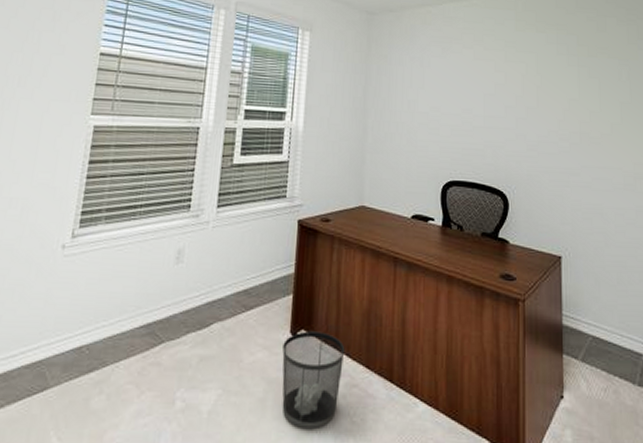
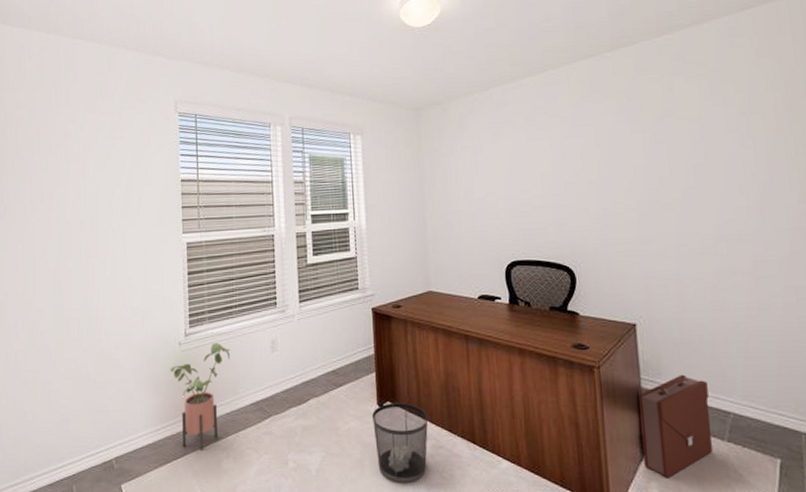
house plant: none [44,247,126,384] -> present [170,342,231,450]
briefcase: none [558,312,625,425] -> present [637,374,714,478]

